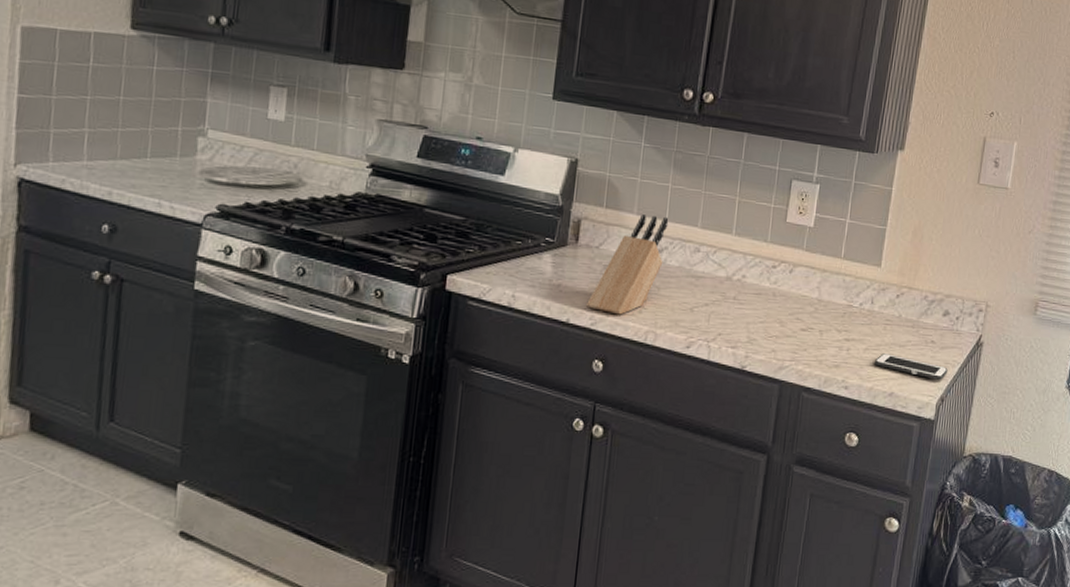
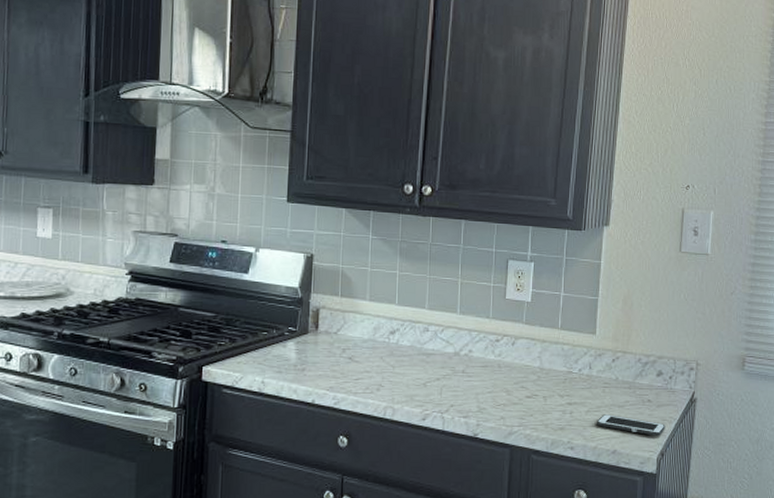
knife block: present [586,214,669,315] -> none [329,300,399,394]

